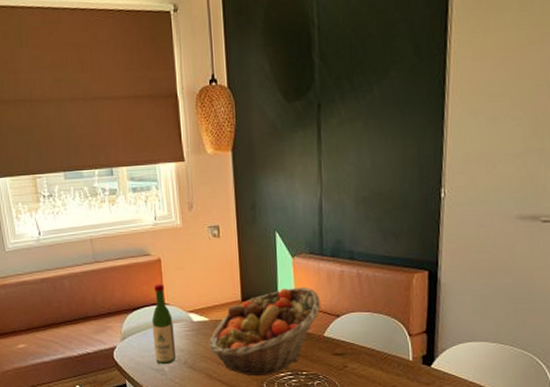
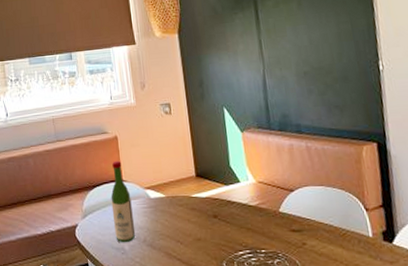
fruit basket: present [209,286,321,377] -> none [166,161,274,255]

